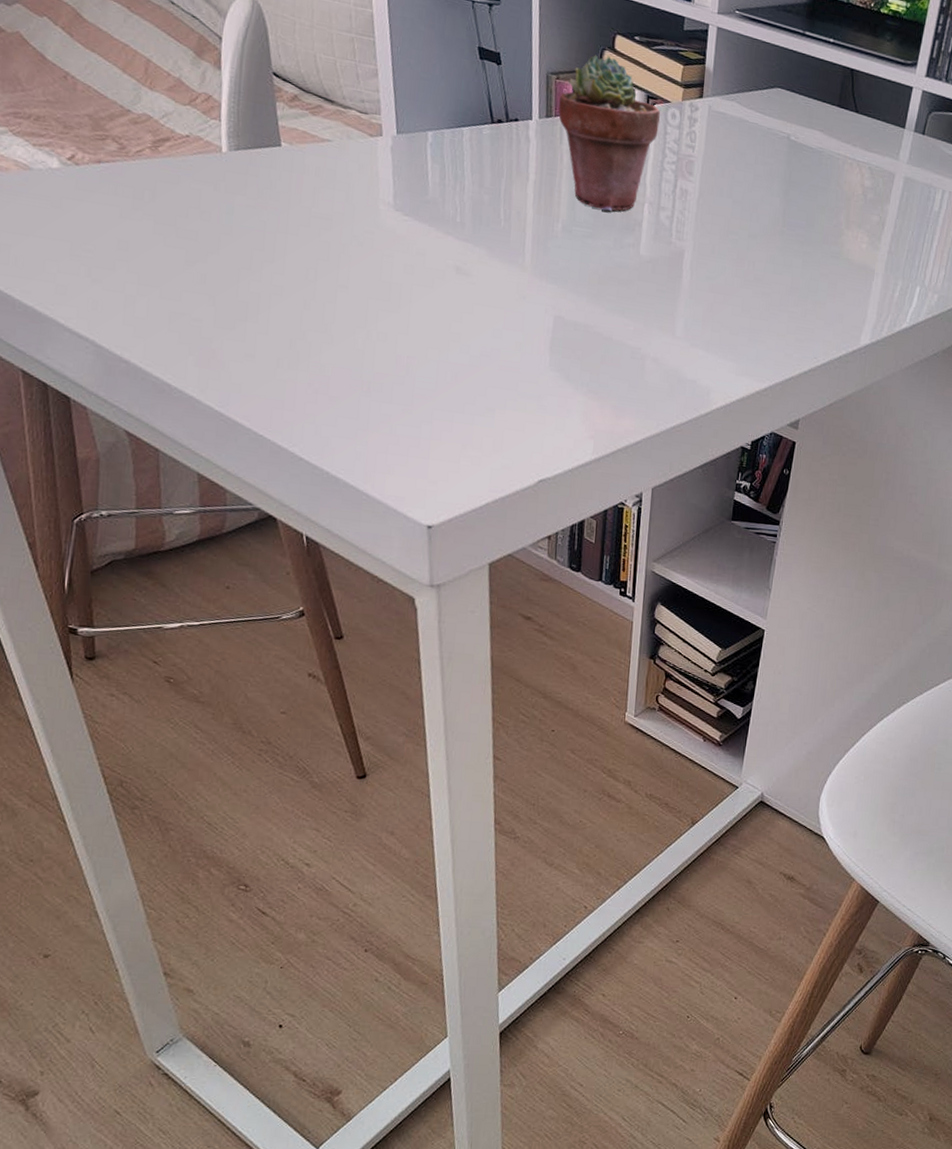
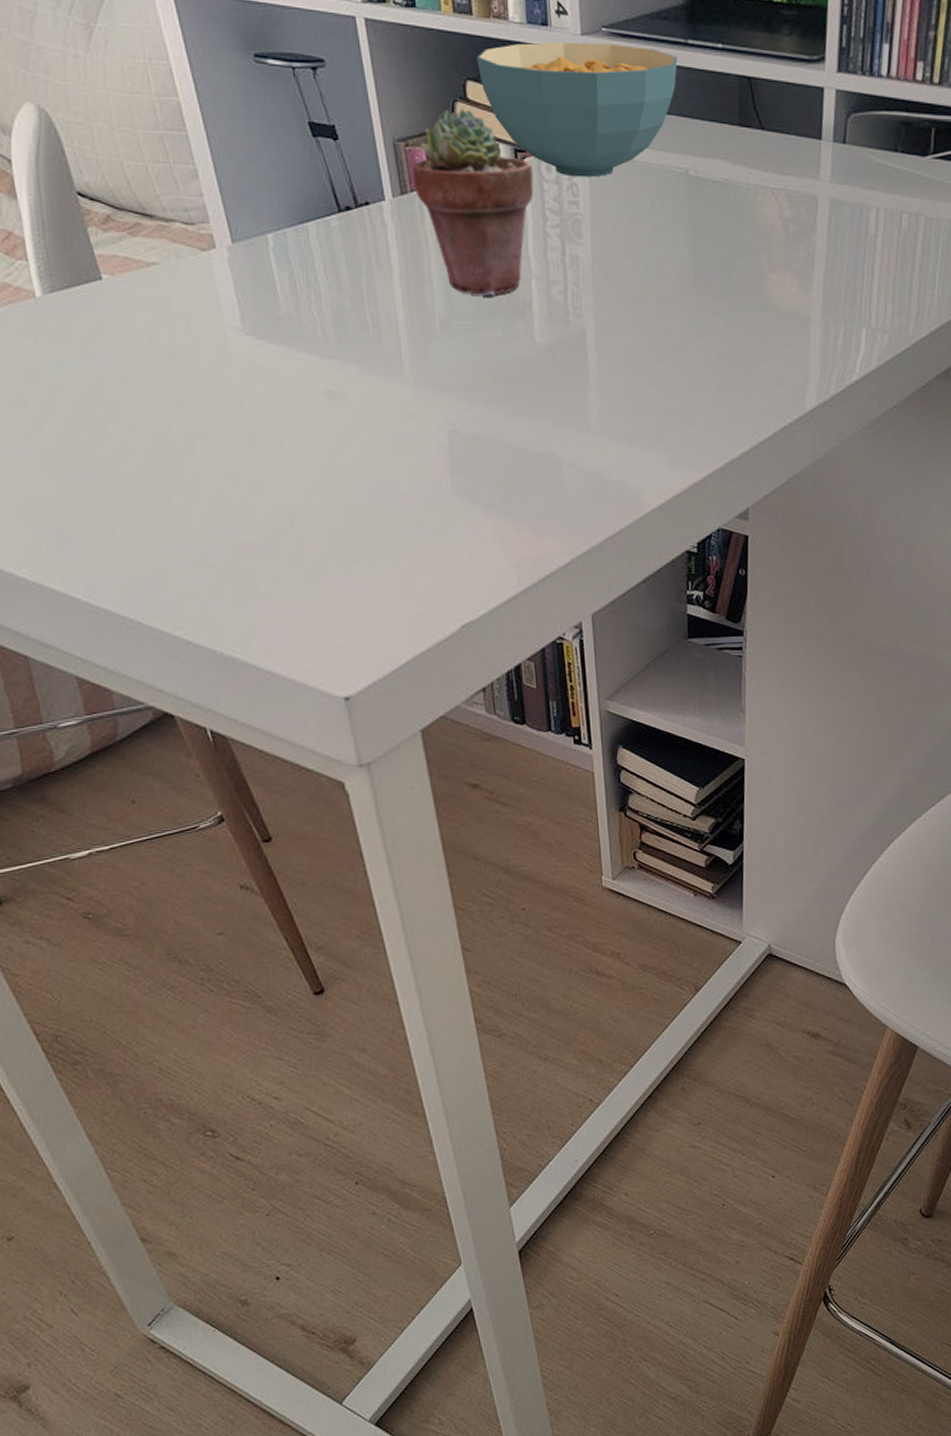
cereal bowl: none [627,11,795,130] -> present [476,41,678,178]

